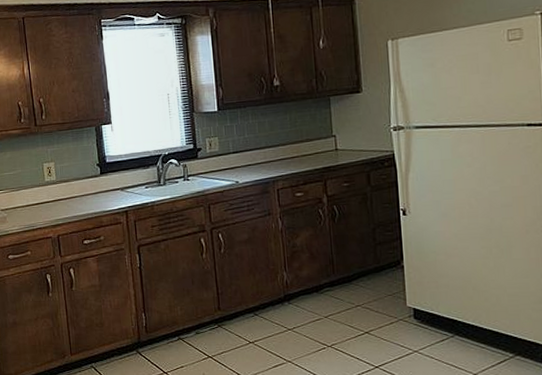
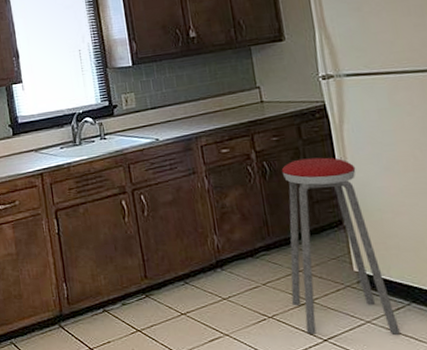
music stool: none [349,203,443,363] -> present [281,157,400,334]

